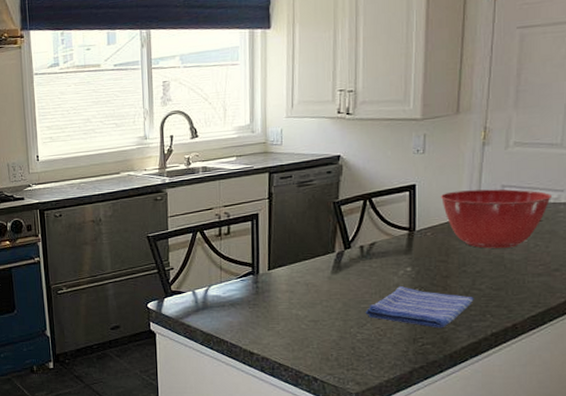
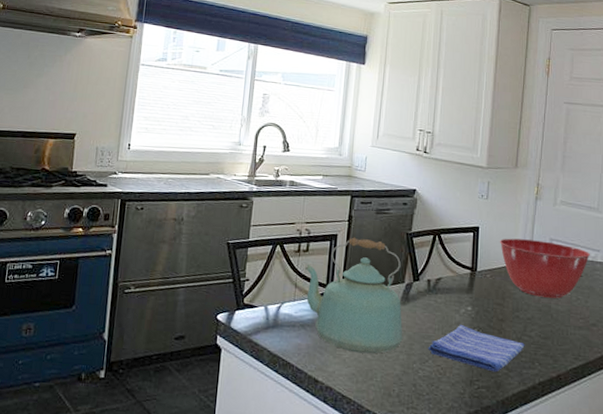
kettle: none [228,214,337,324] -> present [305,237,403,354]

